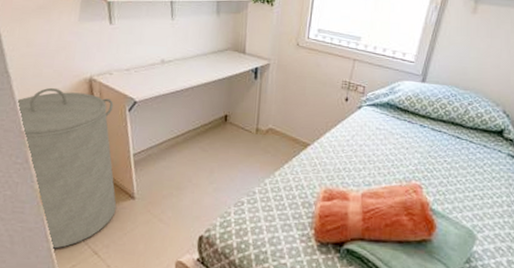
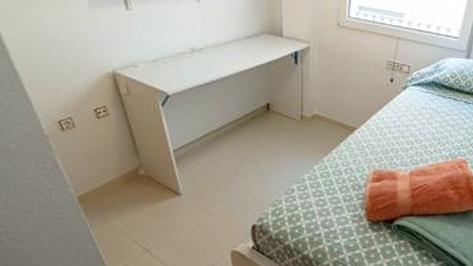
laundry hamper: present [17,87,117,249] -> none [32,85,163,251]

